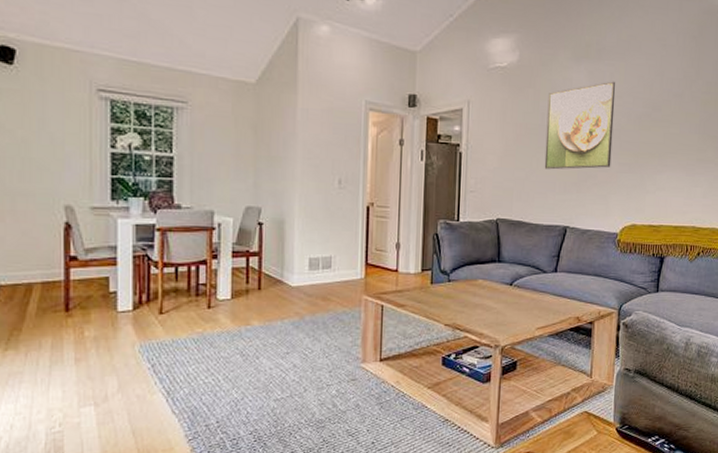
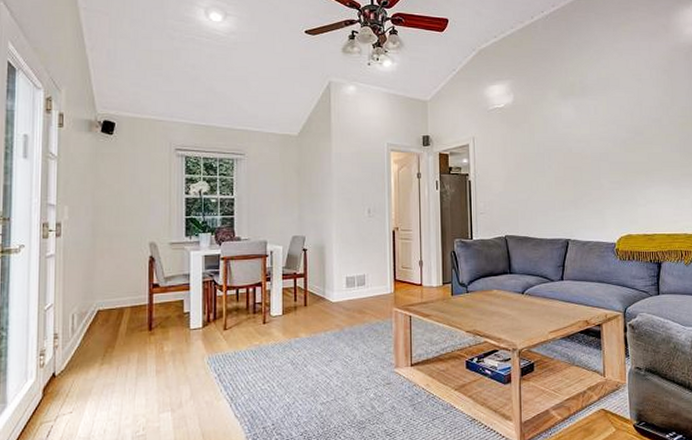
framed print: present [544,81,616,170] -> none [541,112,603,191]

